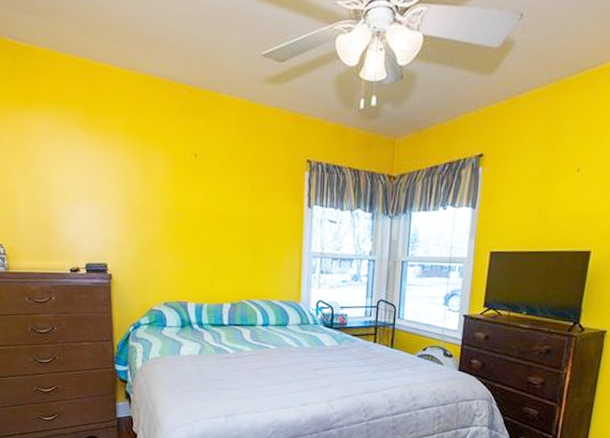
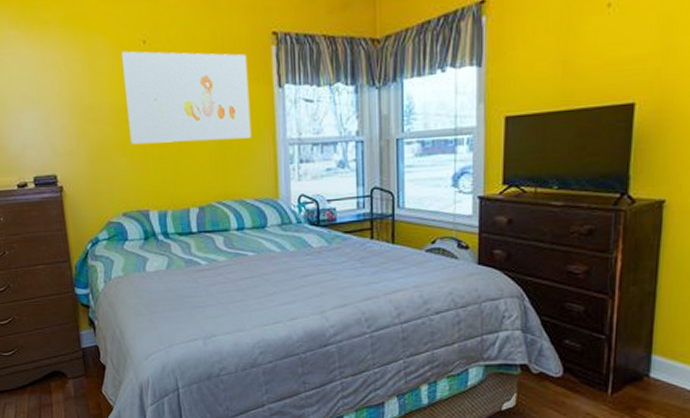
wall art: none [175,161,283,248] -> present [122,51,252,145]

